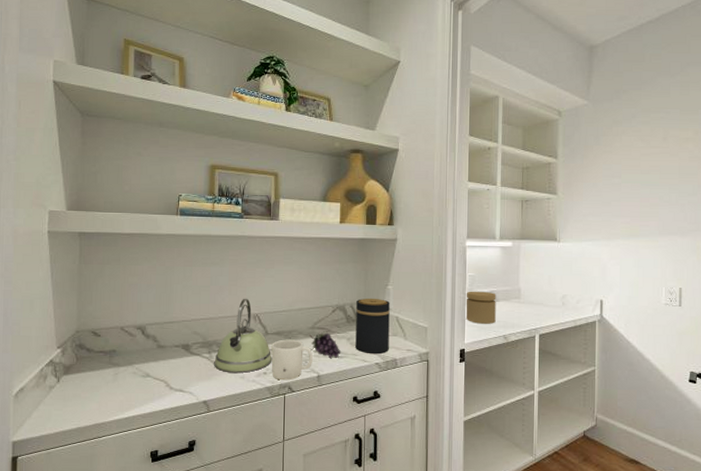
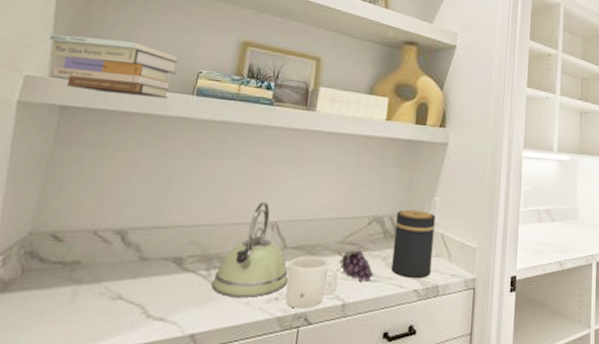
books: none [59,174,162,219] -> present [46,33,178,98]
jar: present [466,291,496,325] -> none [519,207,552,248]

